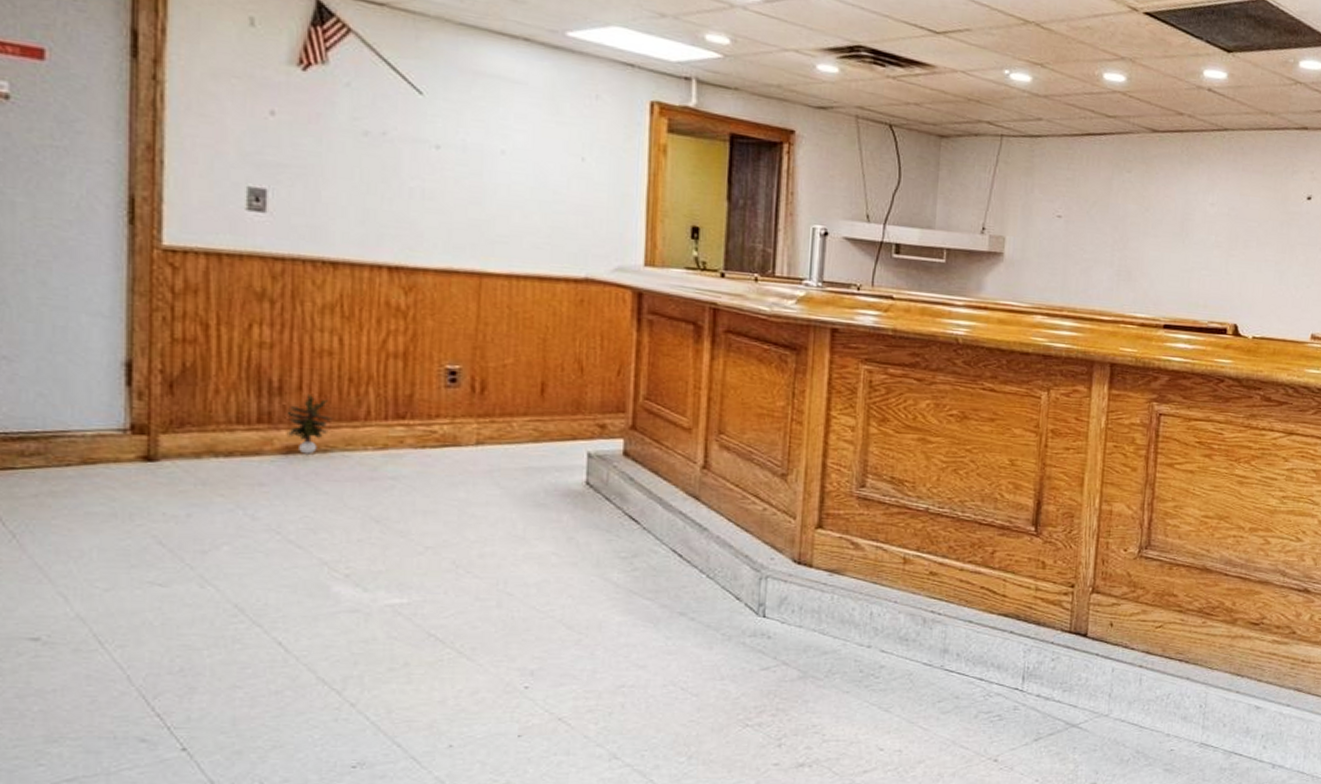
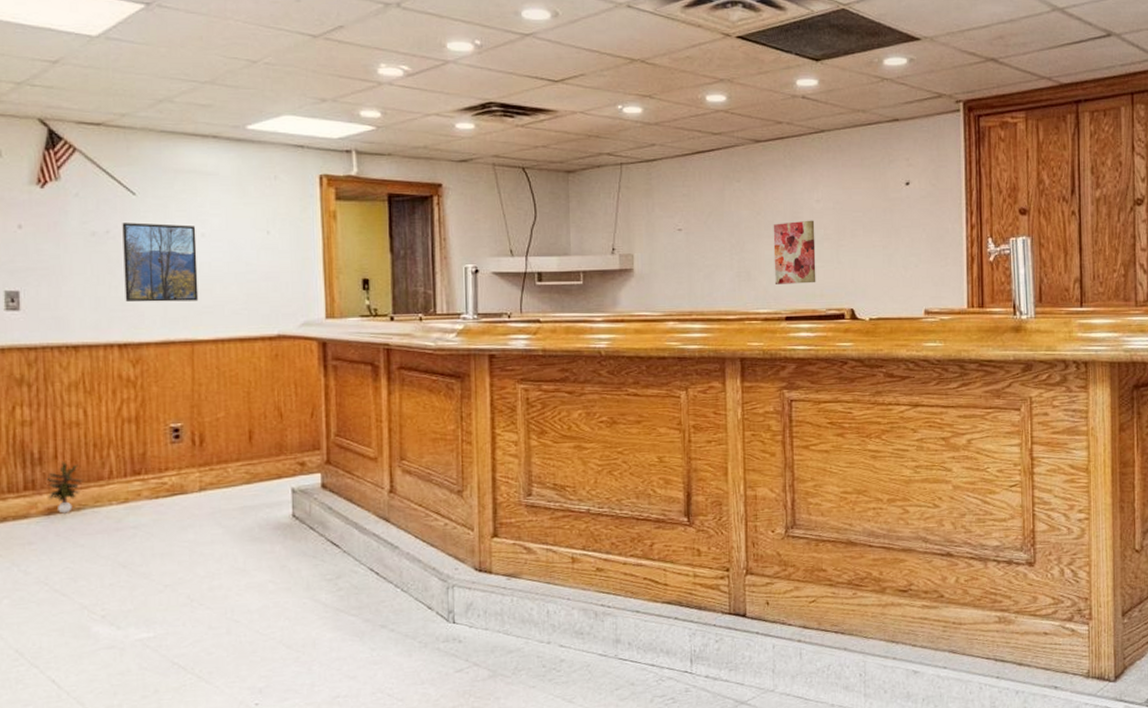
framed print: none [401,125,495,228] -> present [122,222,199,302]
wall art: none [1156,223,1207,293] -> present [773,220,816,284]

